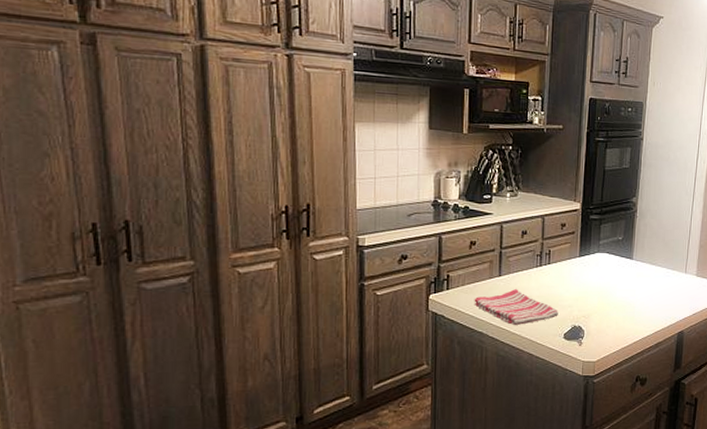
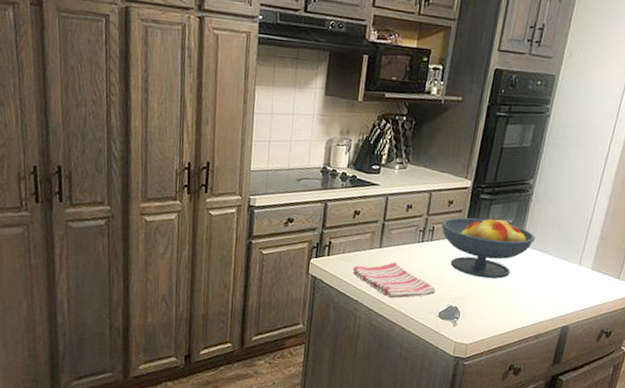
fruit bowl: none [557,235,644,295] -> present [441,216,535,279]

